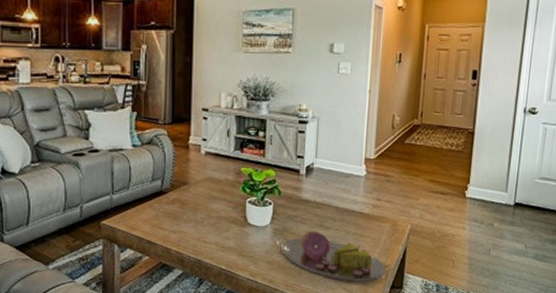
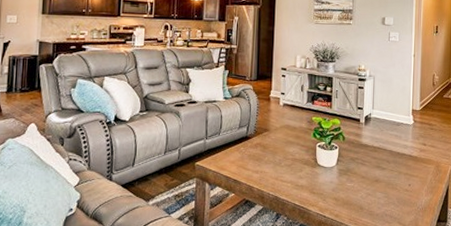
serving tray: present [276,230,393,282] -> none [341,171,438,216]

